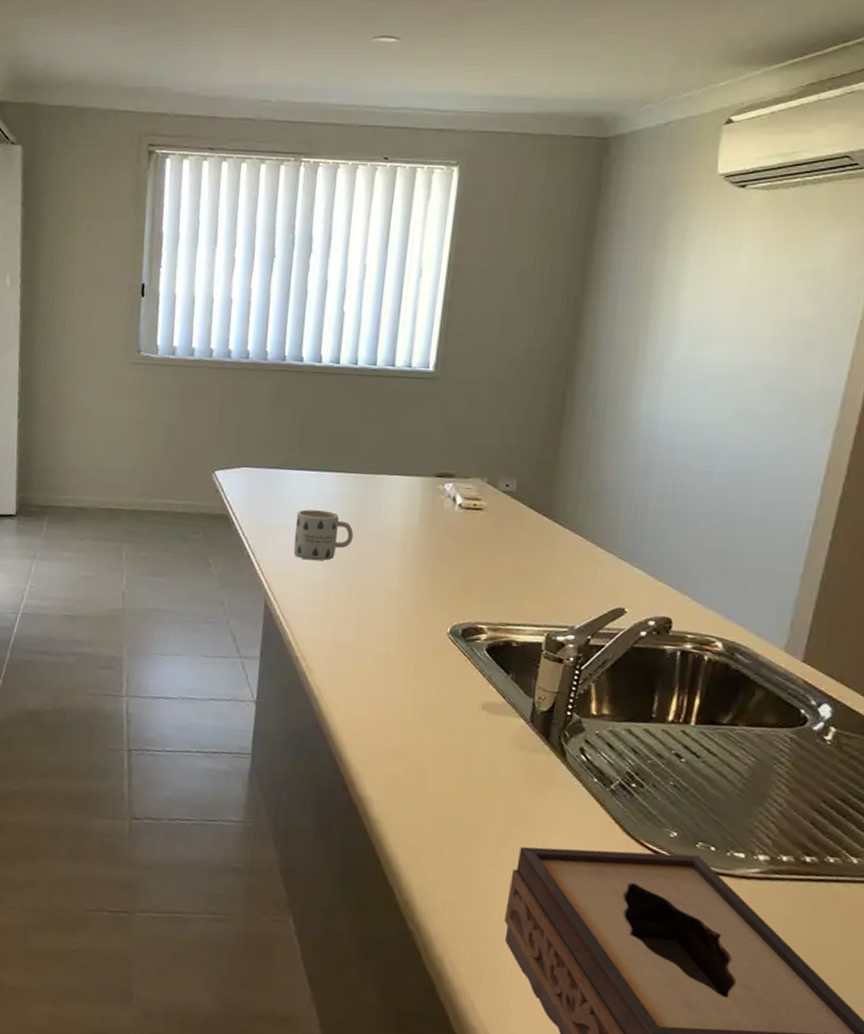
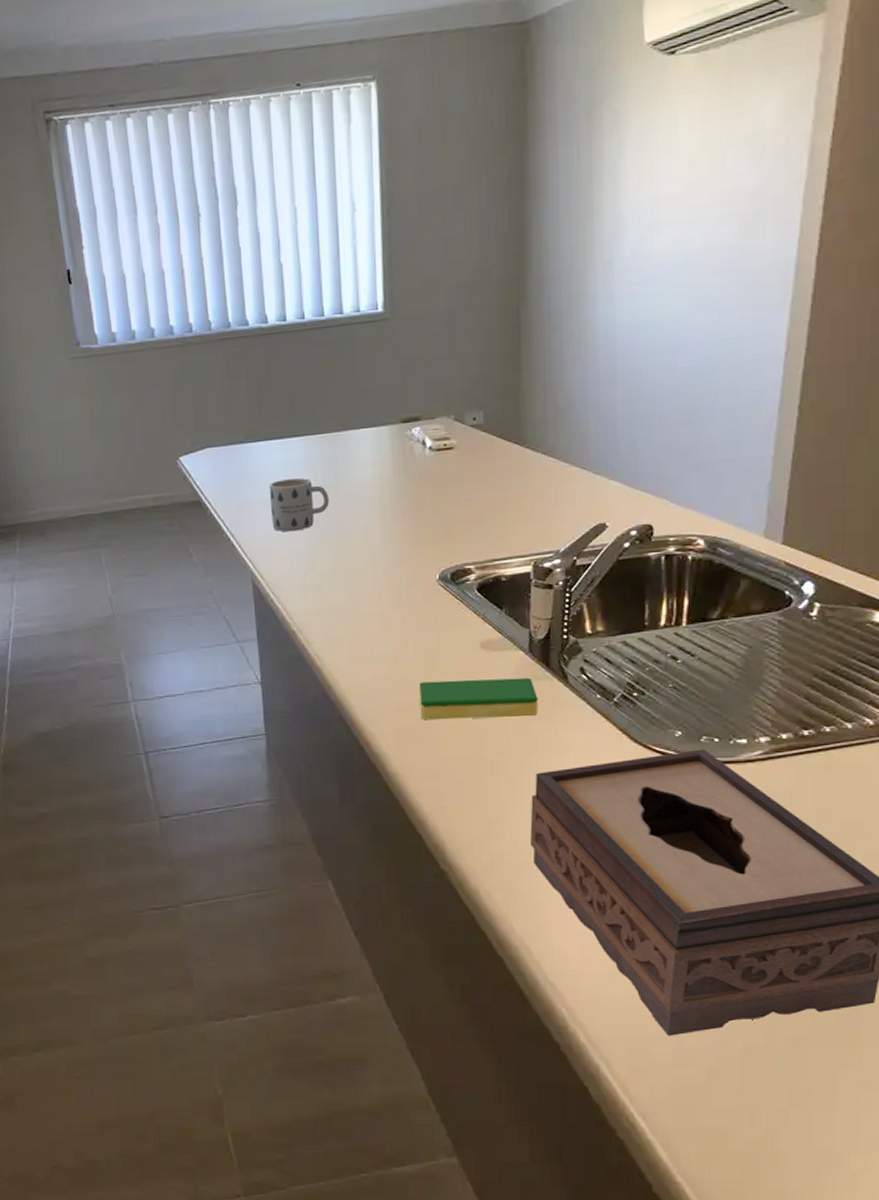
dish sponge: none [410,731,533,789] -> present [419,677,538,721]

